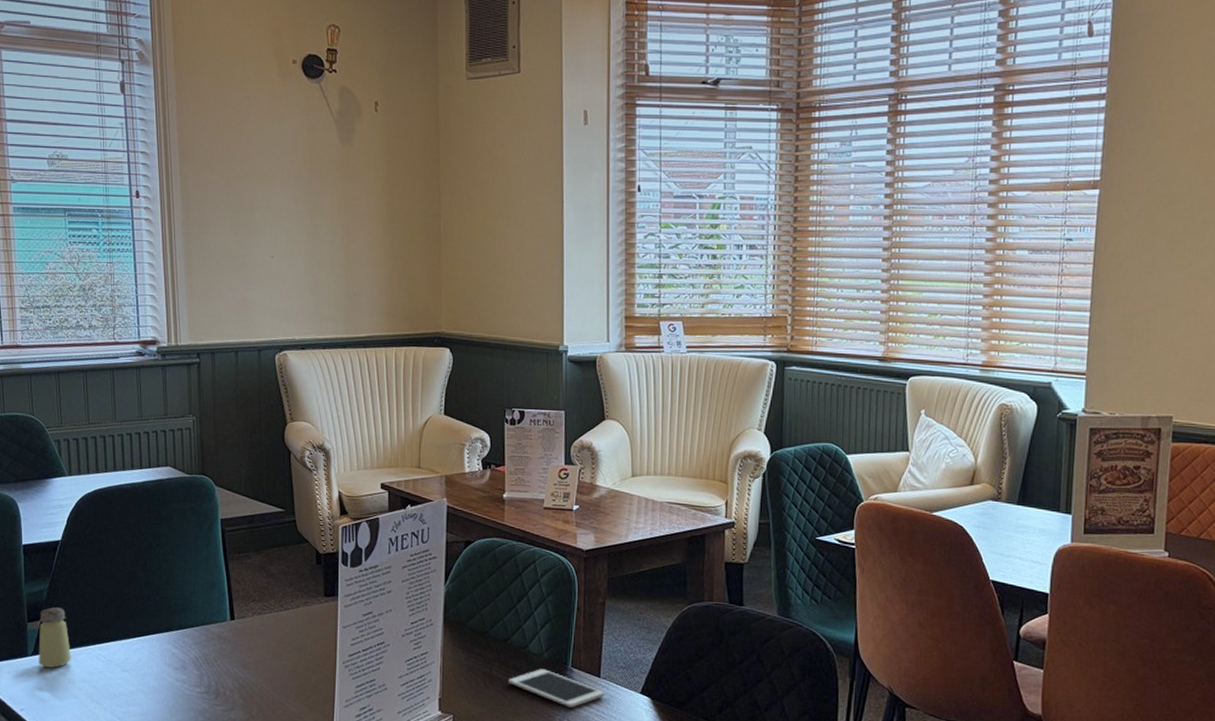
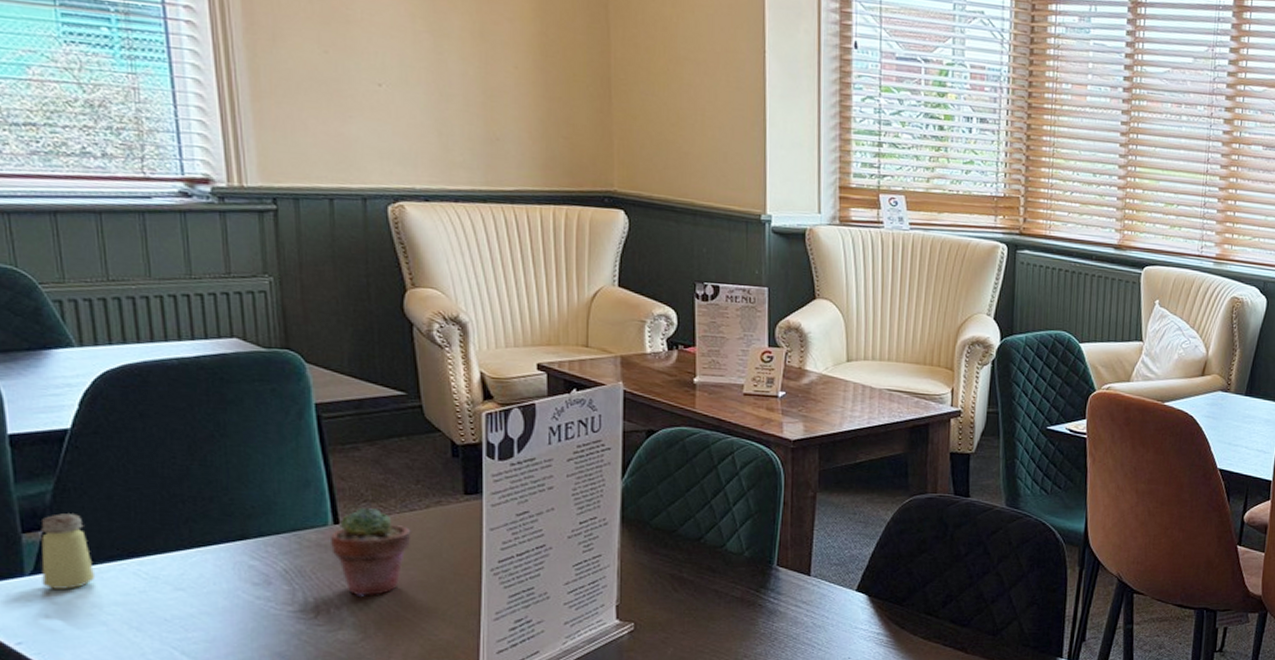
potted succulent: none [228,607,285,683] -> present [331,508,411,598]
cell phone: present [509,669,605,708] -> none [702,569,816,609]

